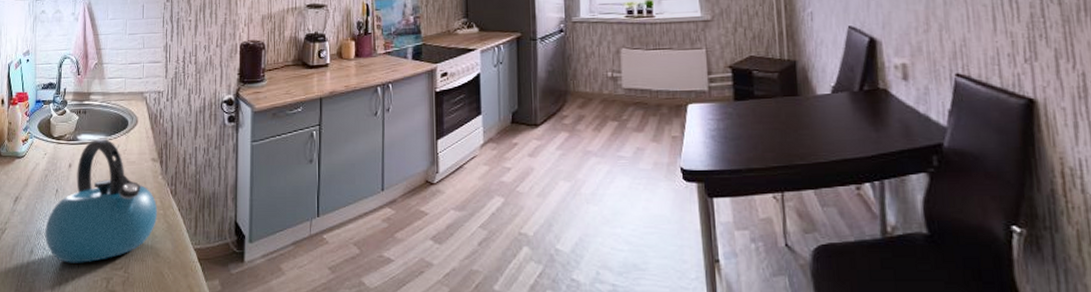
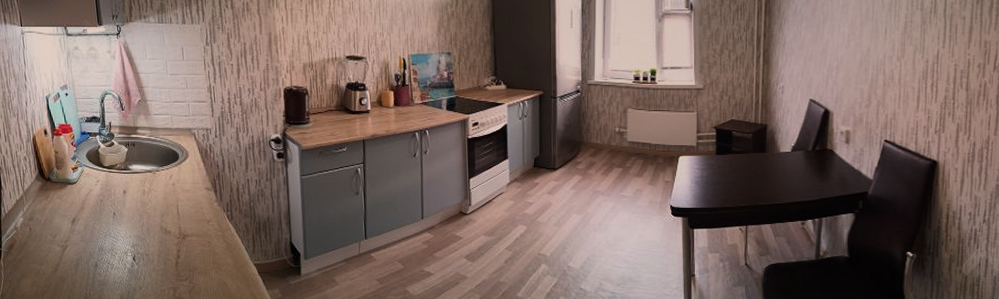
kettle: present [45,139,158,263] -> none [107,169,217,275]

